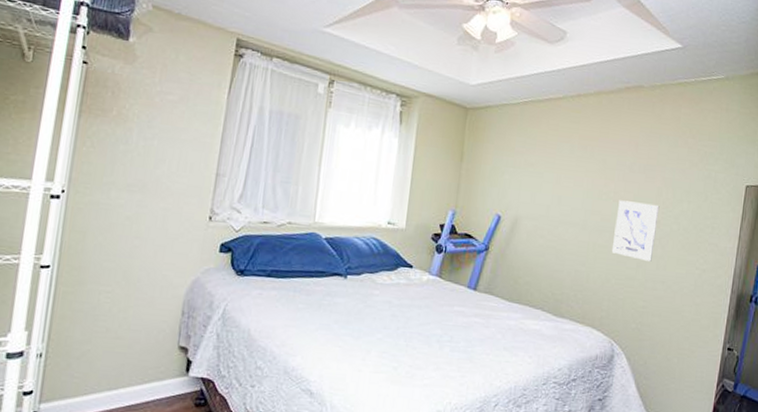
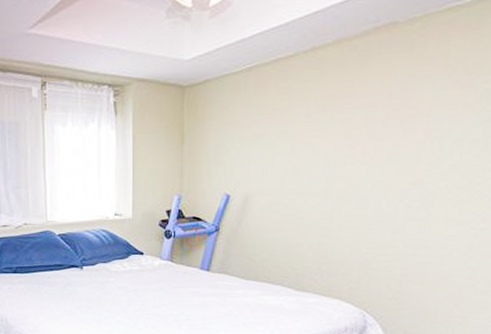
wall art: present [611,200,660,262] -> none [360,161,422,226]

